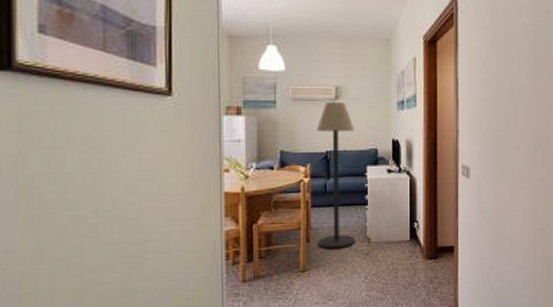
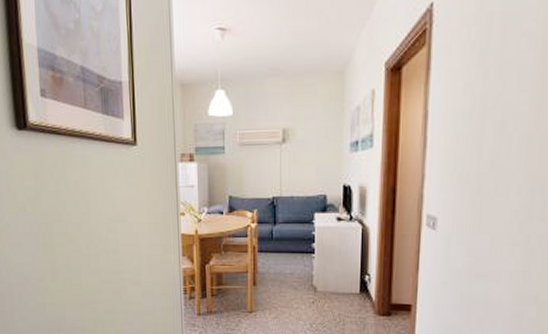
floor lamp: present [316,101,356,249] -> none [262,144,302,294]

